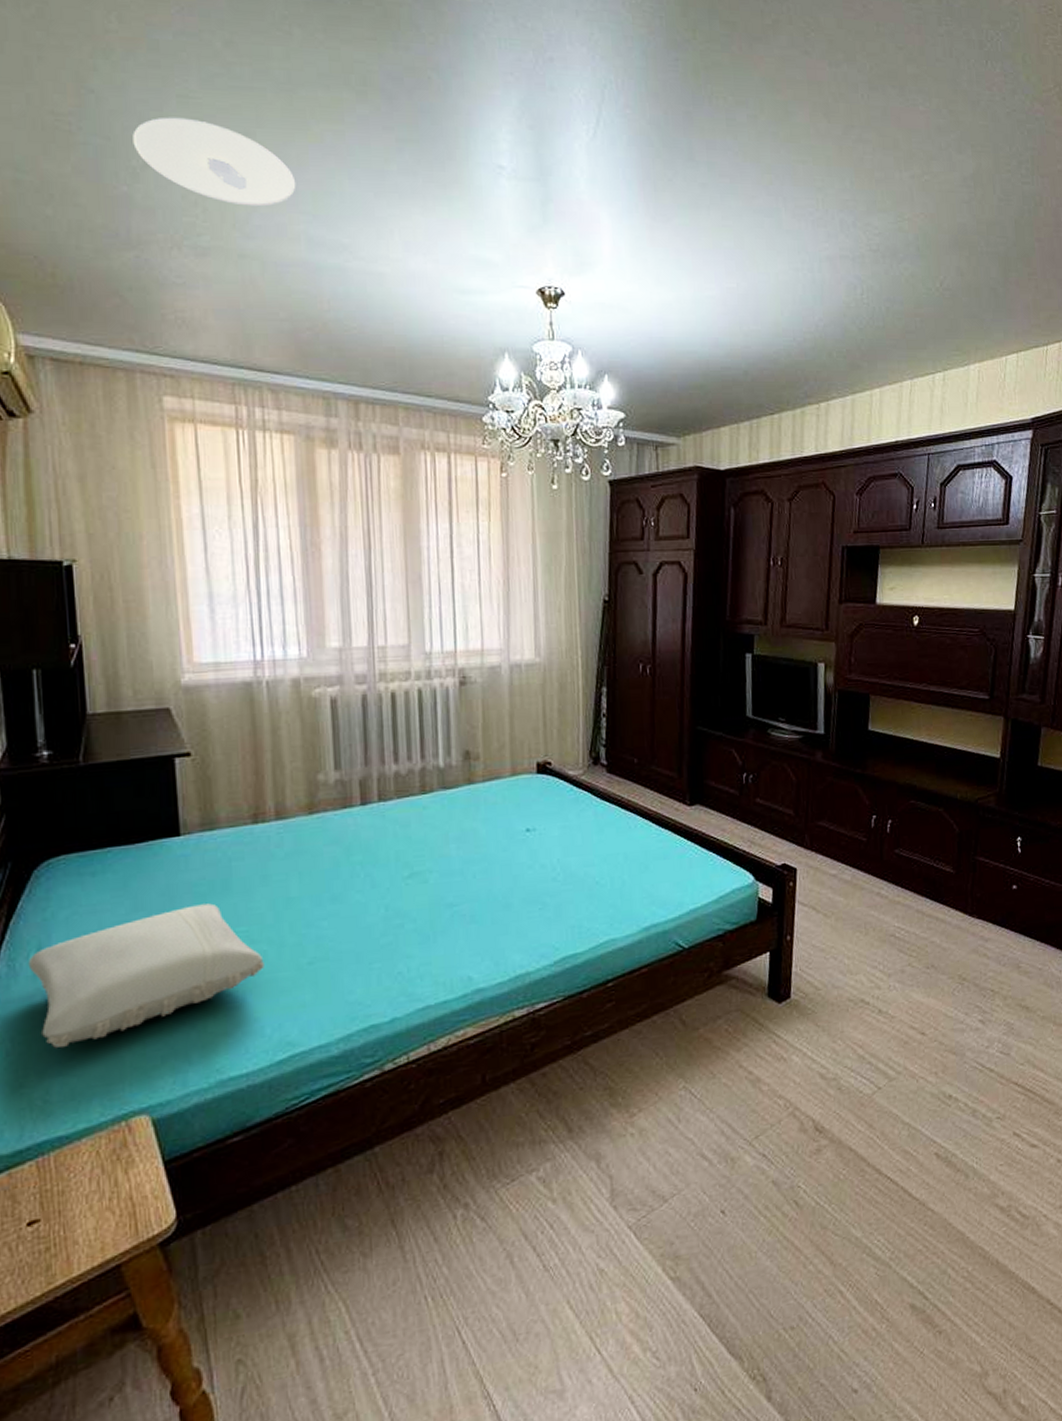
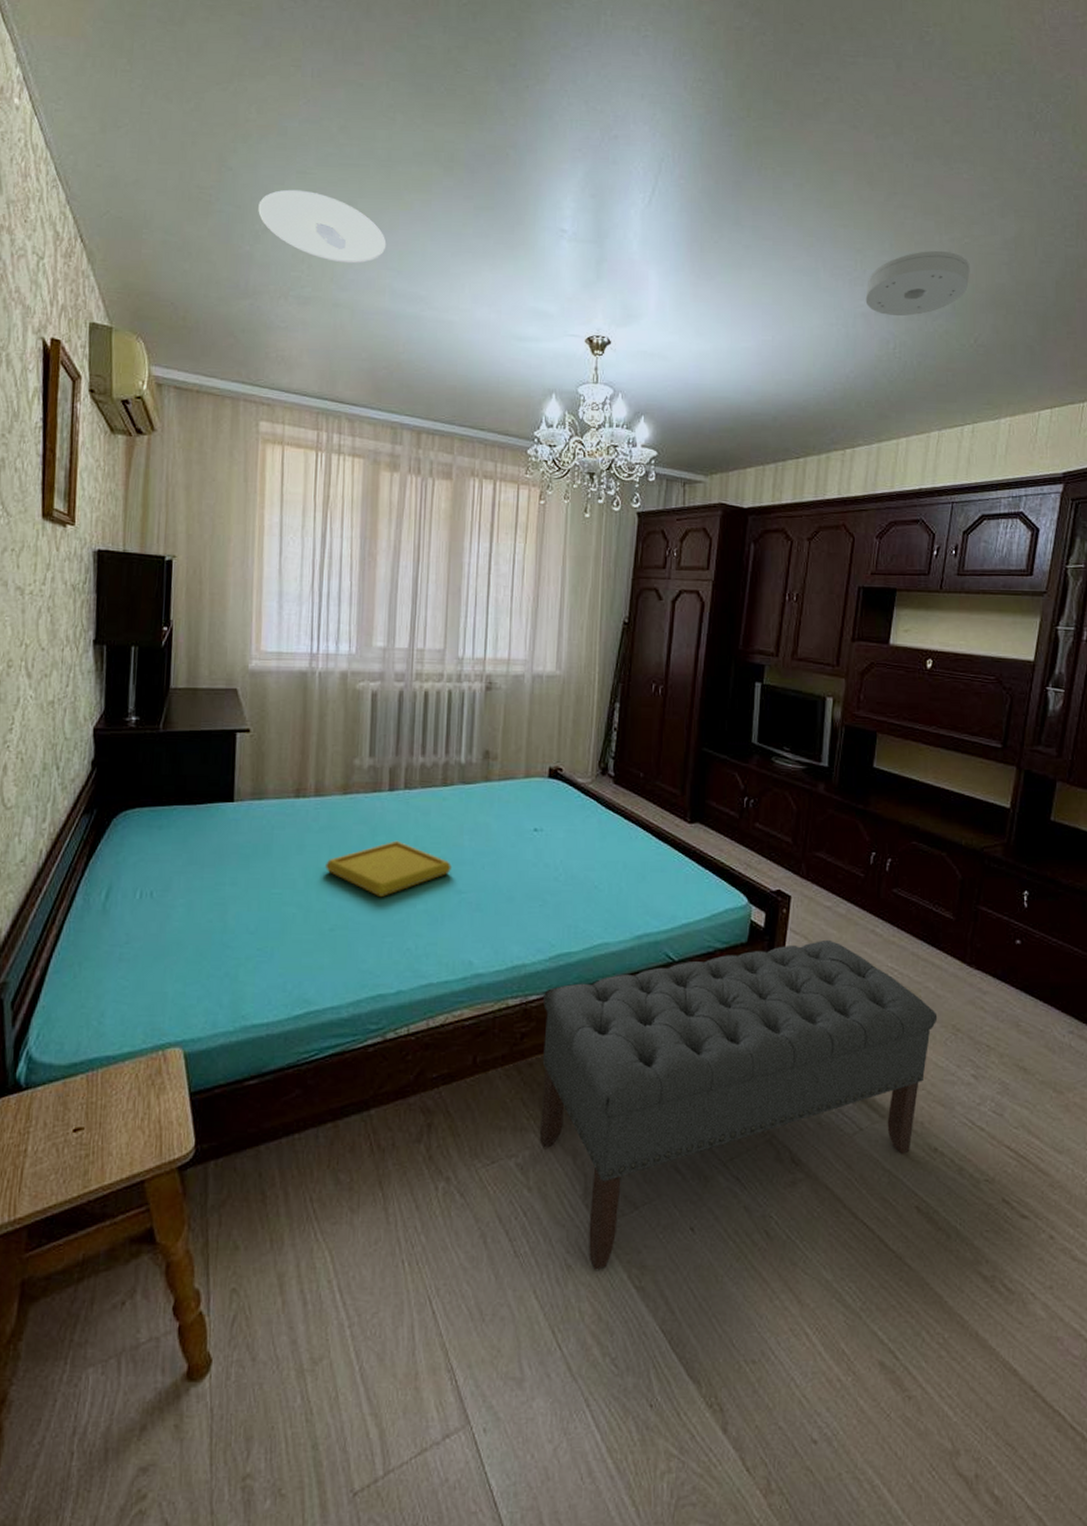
pillow: present [28,903,264,1048] -> none [99,865,292,976]
serving tray: none [296,858,439,922] -> present [326,840,451,898]
bench: none [552,907,945,1269] -> present [539,939,938,1270]
smoke detector: none [829,188,932,259] -> present [865,250,970,316]

